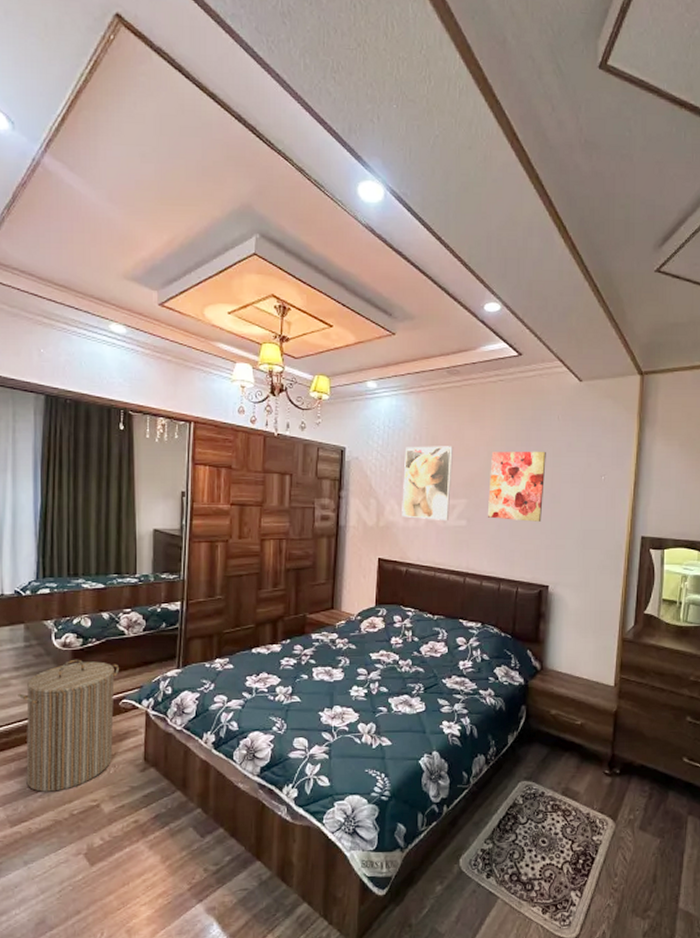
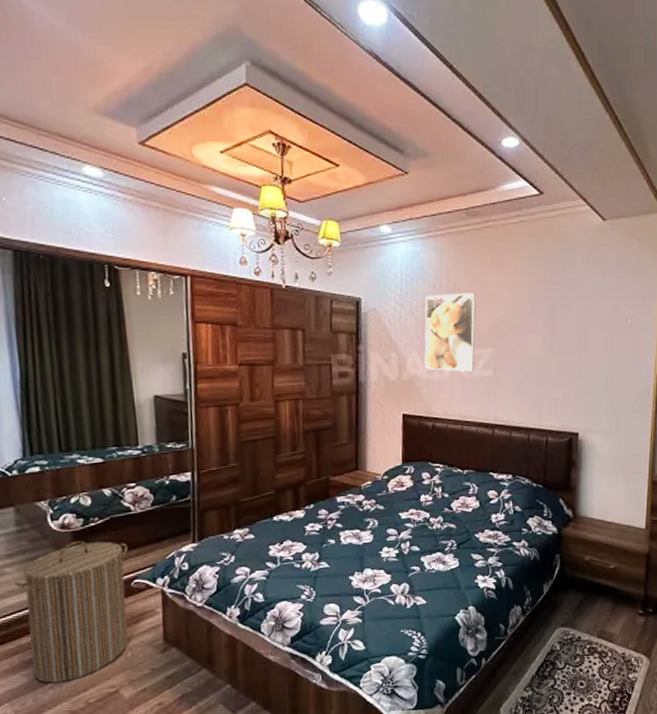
wall art: present [487,451,546,522] -> none [513,295,572,369]

